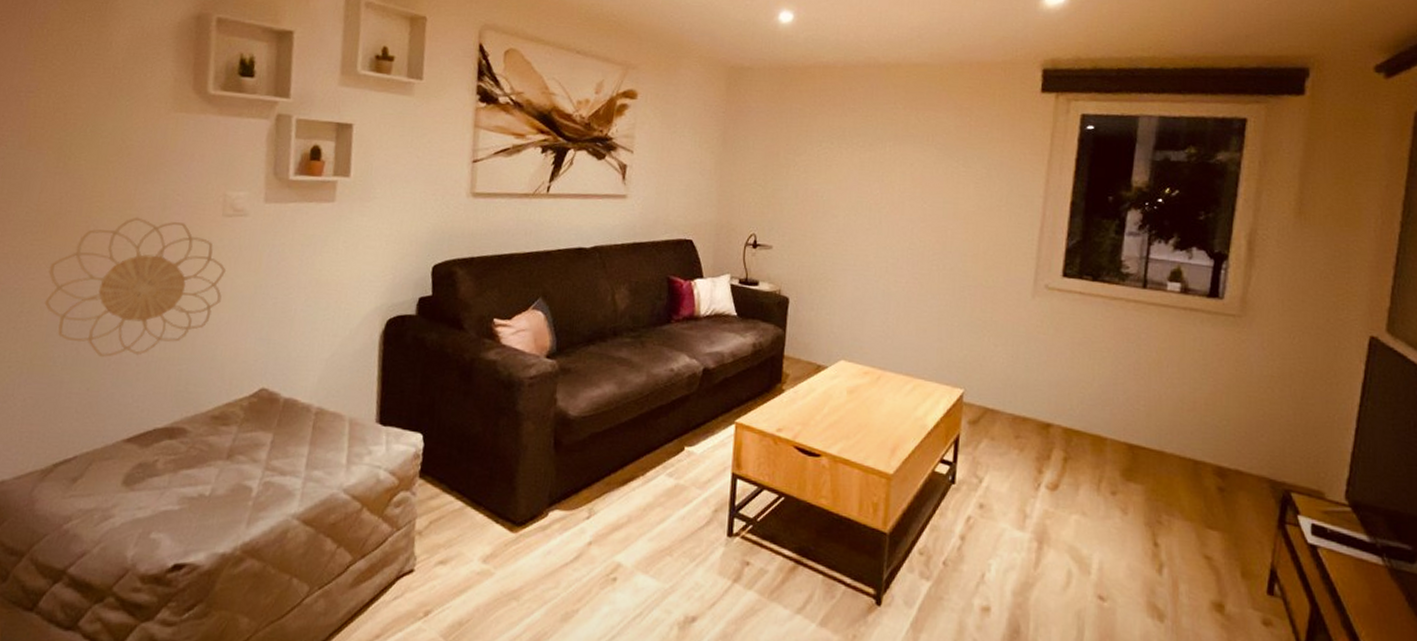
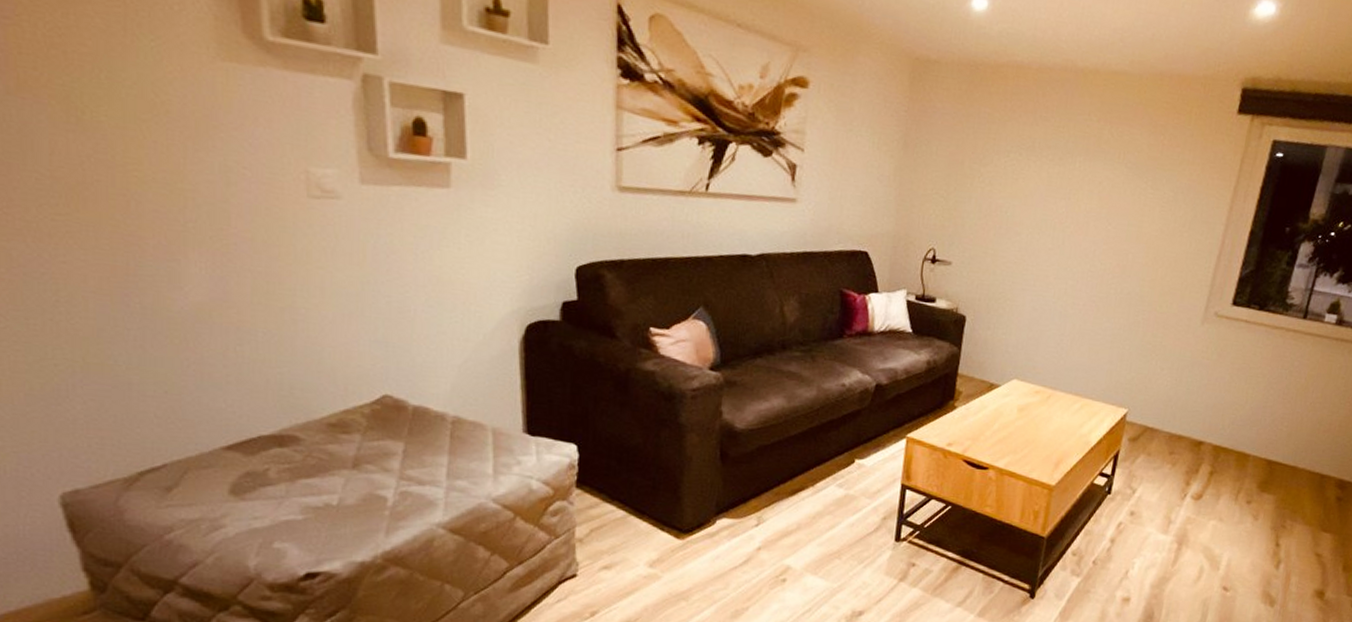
decorative wall piece: present [44,217,226,357] -> none [84,192,321,357]

